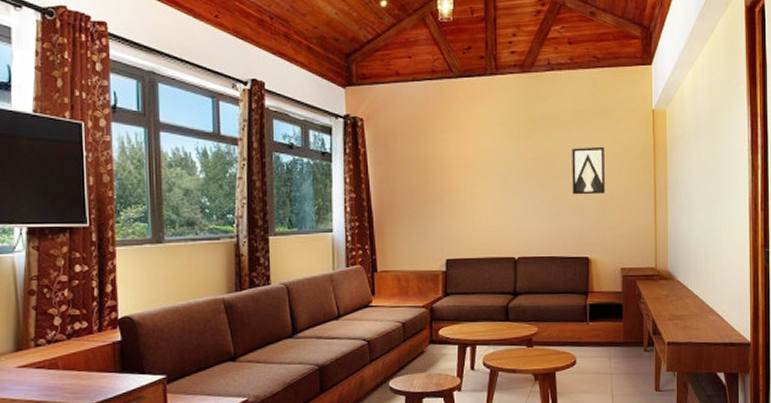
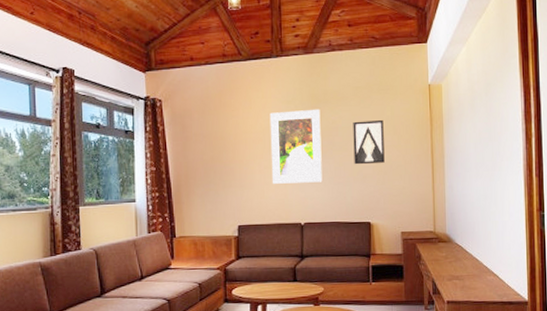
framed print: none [482,133,538,214] -> present [269,109,323,184]

